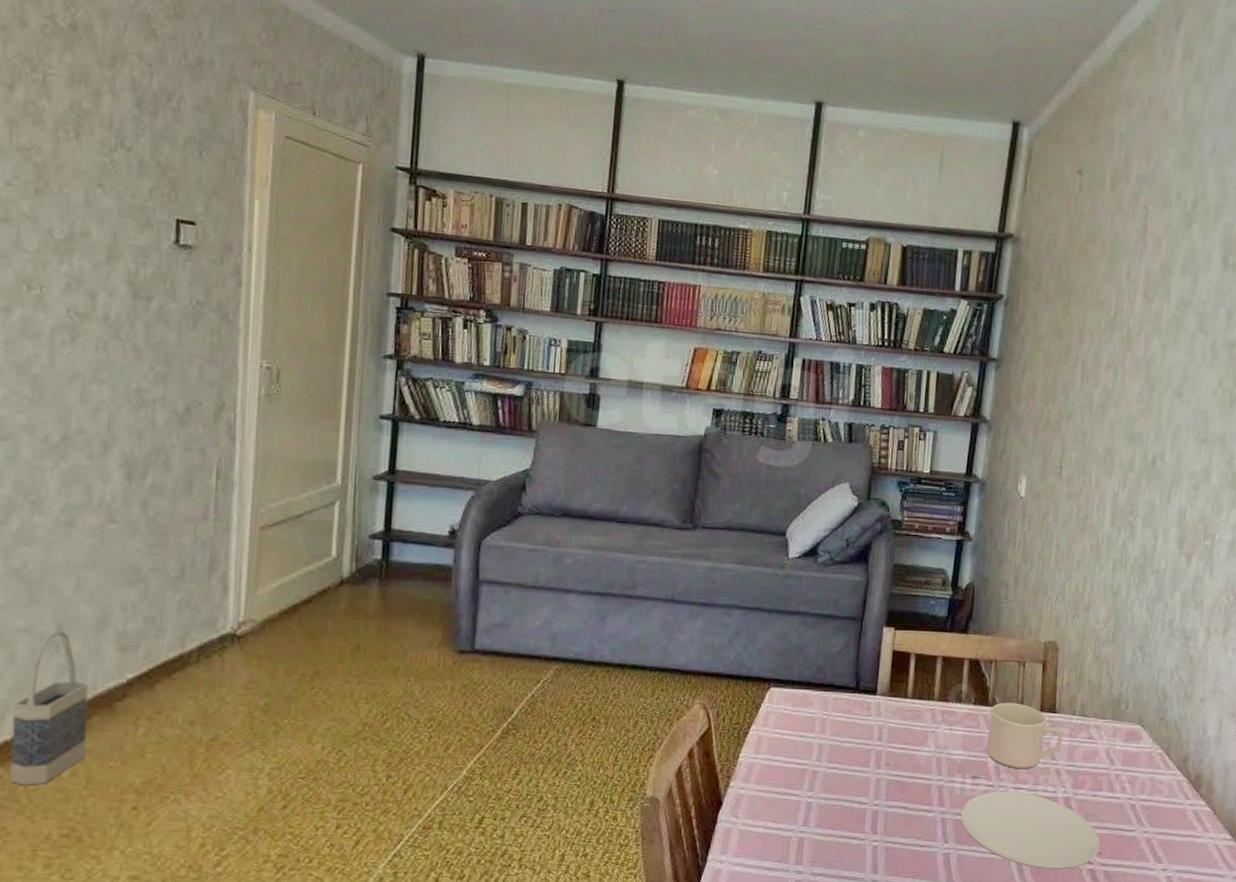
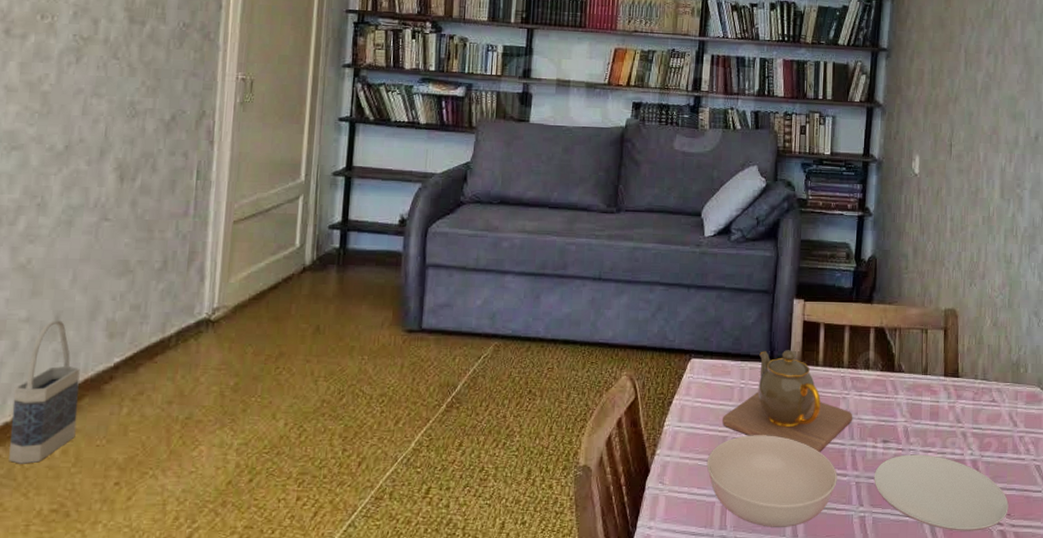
bowl: none [783,768,923,864] -> present [706,435,837,528]
teapot: none [802,680,942,787] -> present [722,350,853,452]
mug: present [986,702,1063,768] -> none [895,368,967,432]

